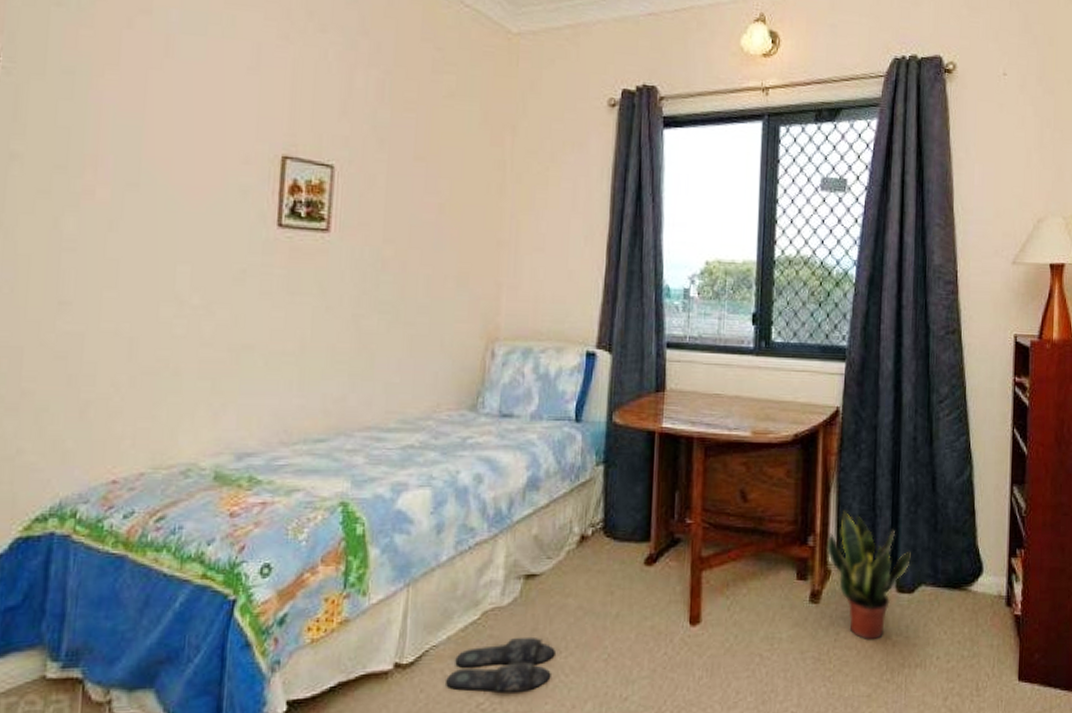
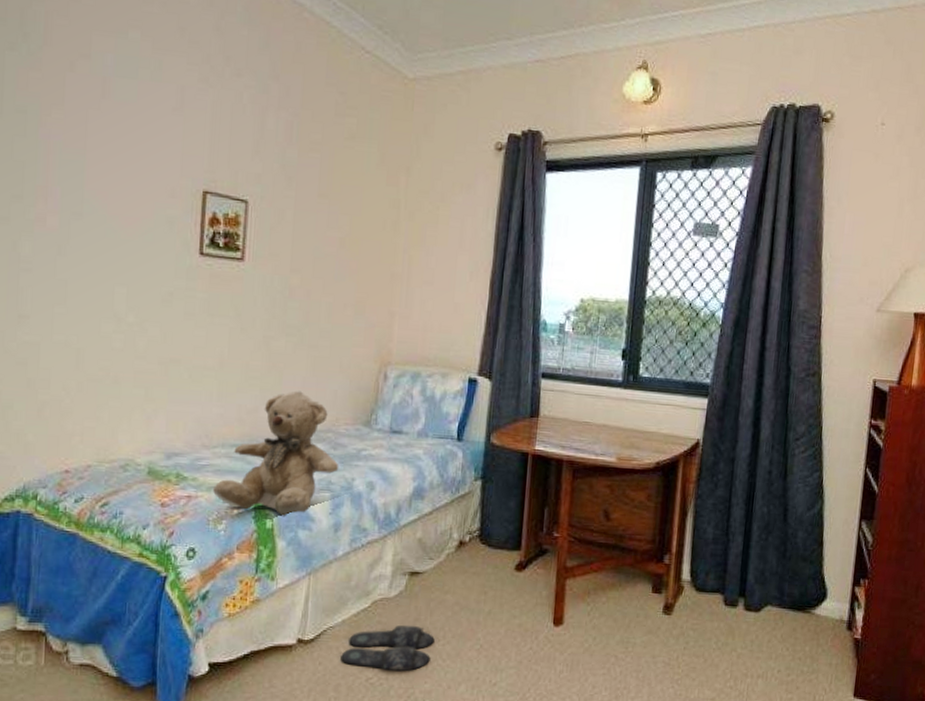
teddy bear: none [293,374,442,521] -> present [213,391,339,517]
potted plant: present [826,509,911,641] -> none [680,533,760,651]

